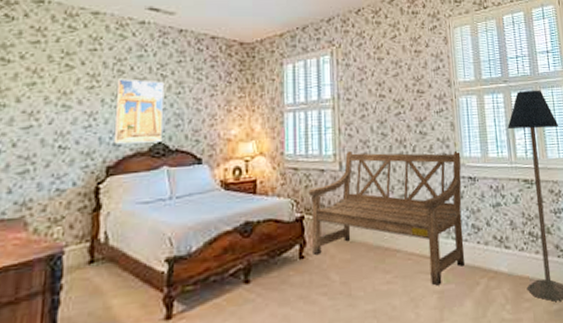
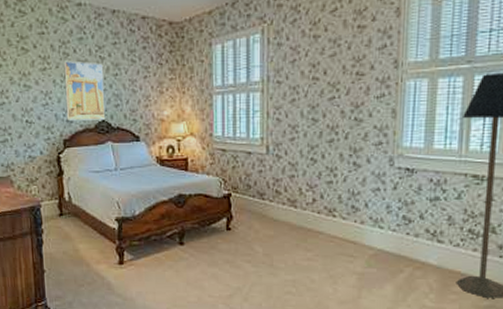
bench: present [308,150,466,286] -> none [236,135,400,268]

